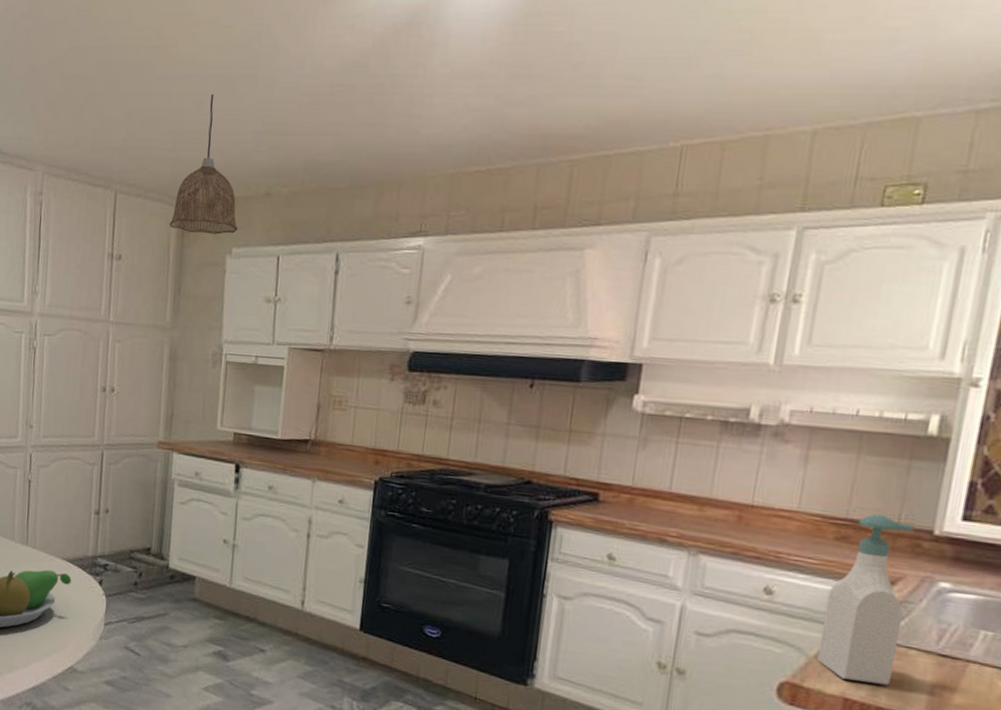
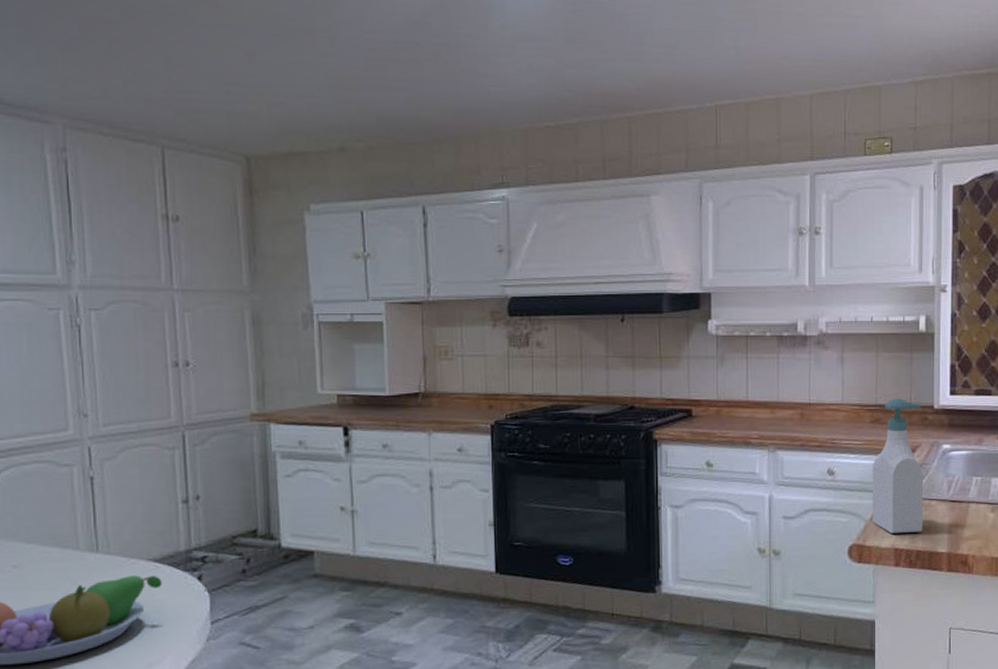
pendant lamp: present [169,93,239,235] -> none [232,45,314,191]

